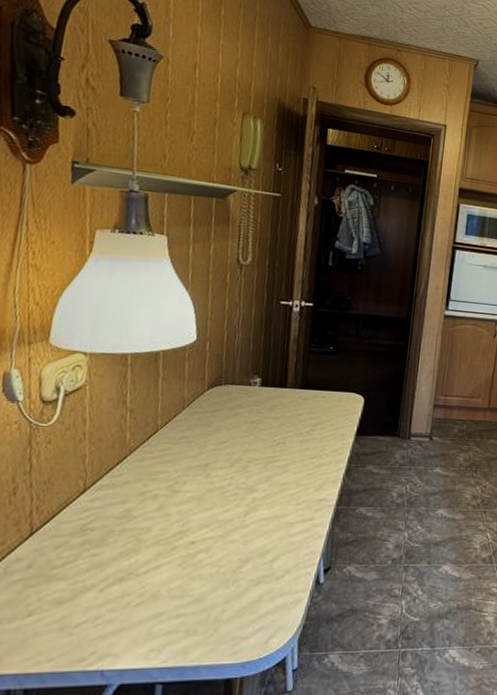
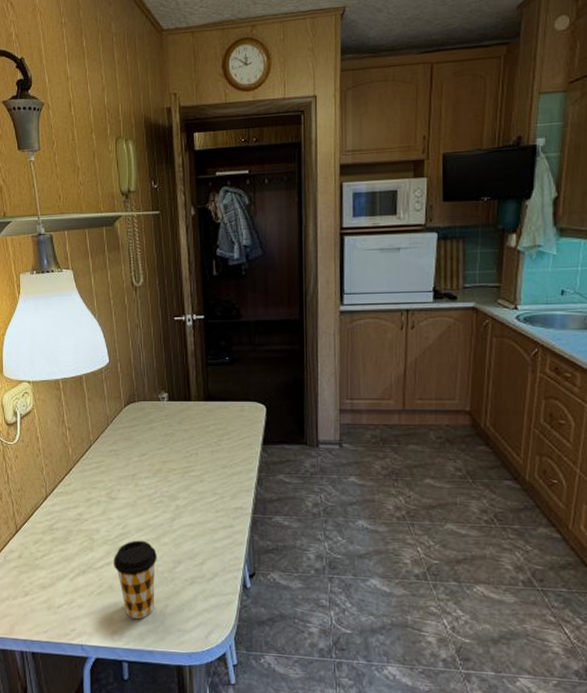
coffee cup: none [163,538,221,630] -> present [114,540,157,619]

